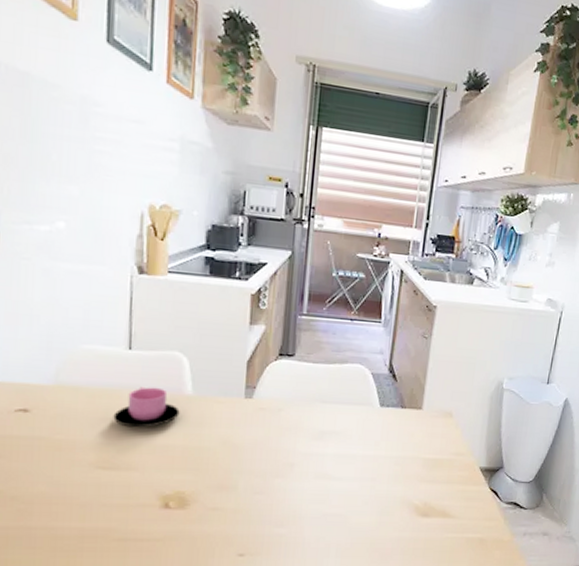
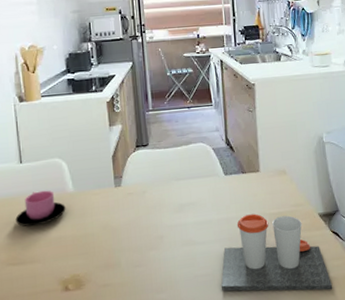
cup: none [351,455,479,552] -> present [220,213,333,291]

